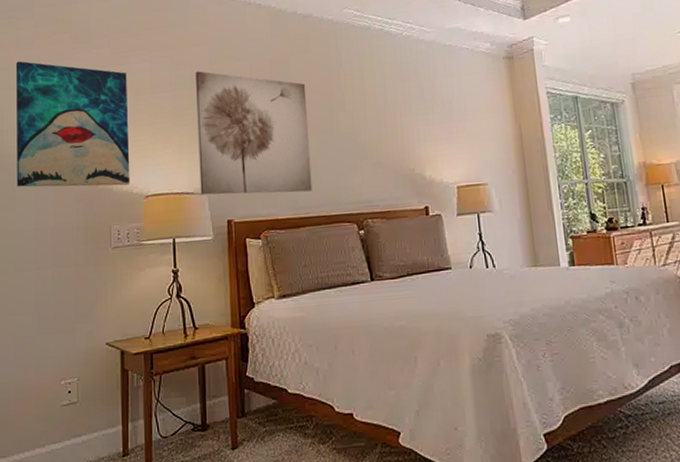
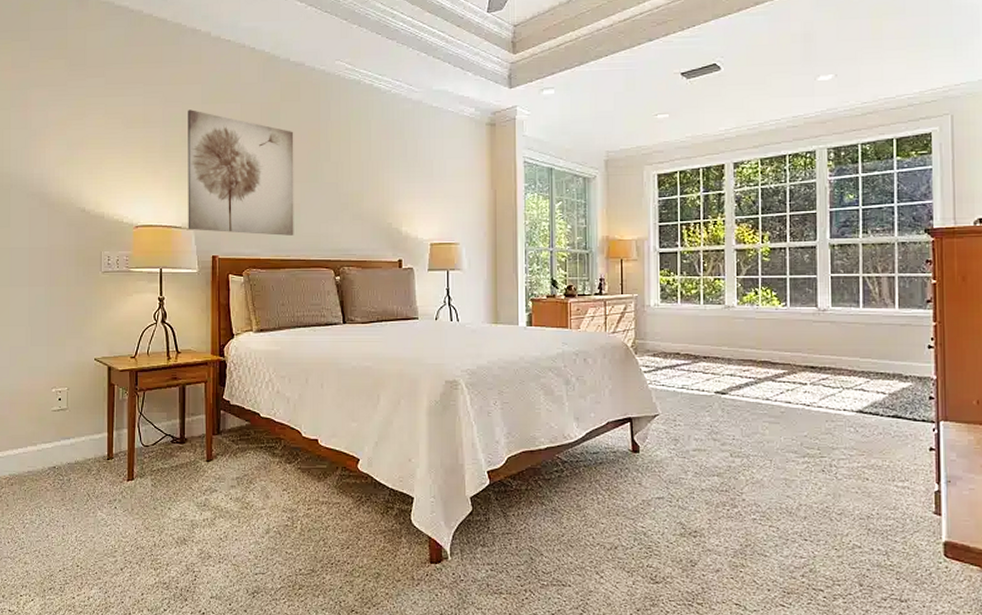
wall art: present [15,61,130,187] -> none [11,83,121,214]

